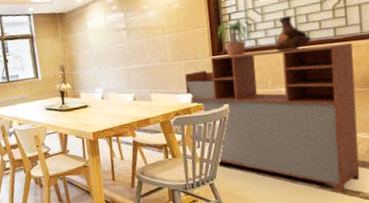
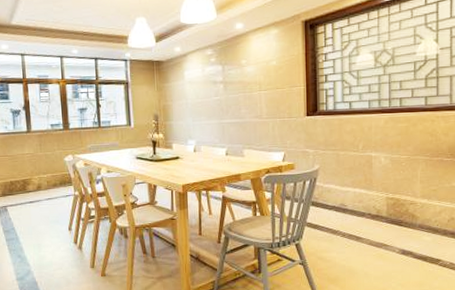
storage cabinet: present [185,43,360,193] -> none [279,113,441,259]
potted plant: present [217,20,257,57] -> none [312,82,352,118]
ceramic vessel: present [274,15,311,52] -> none [367,81,403,117]

